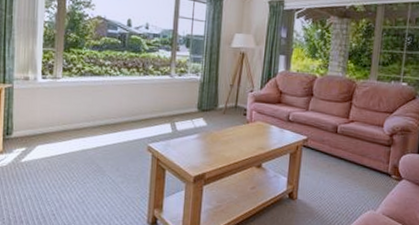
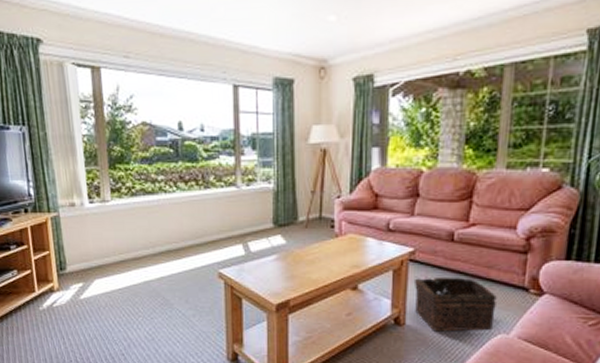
basket: none [305,159,368,207] -> present [415,276,497,332]

